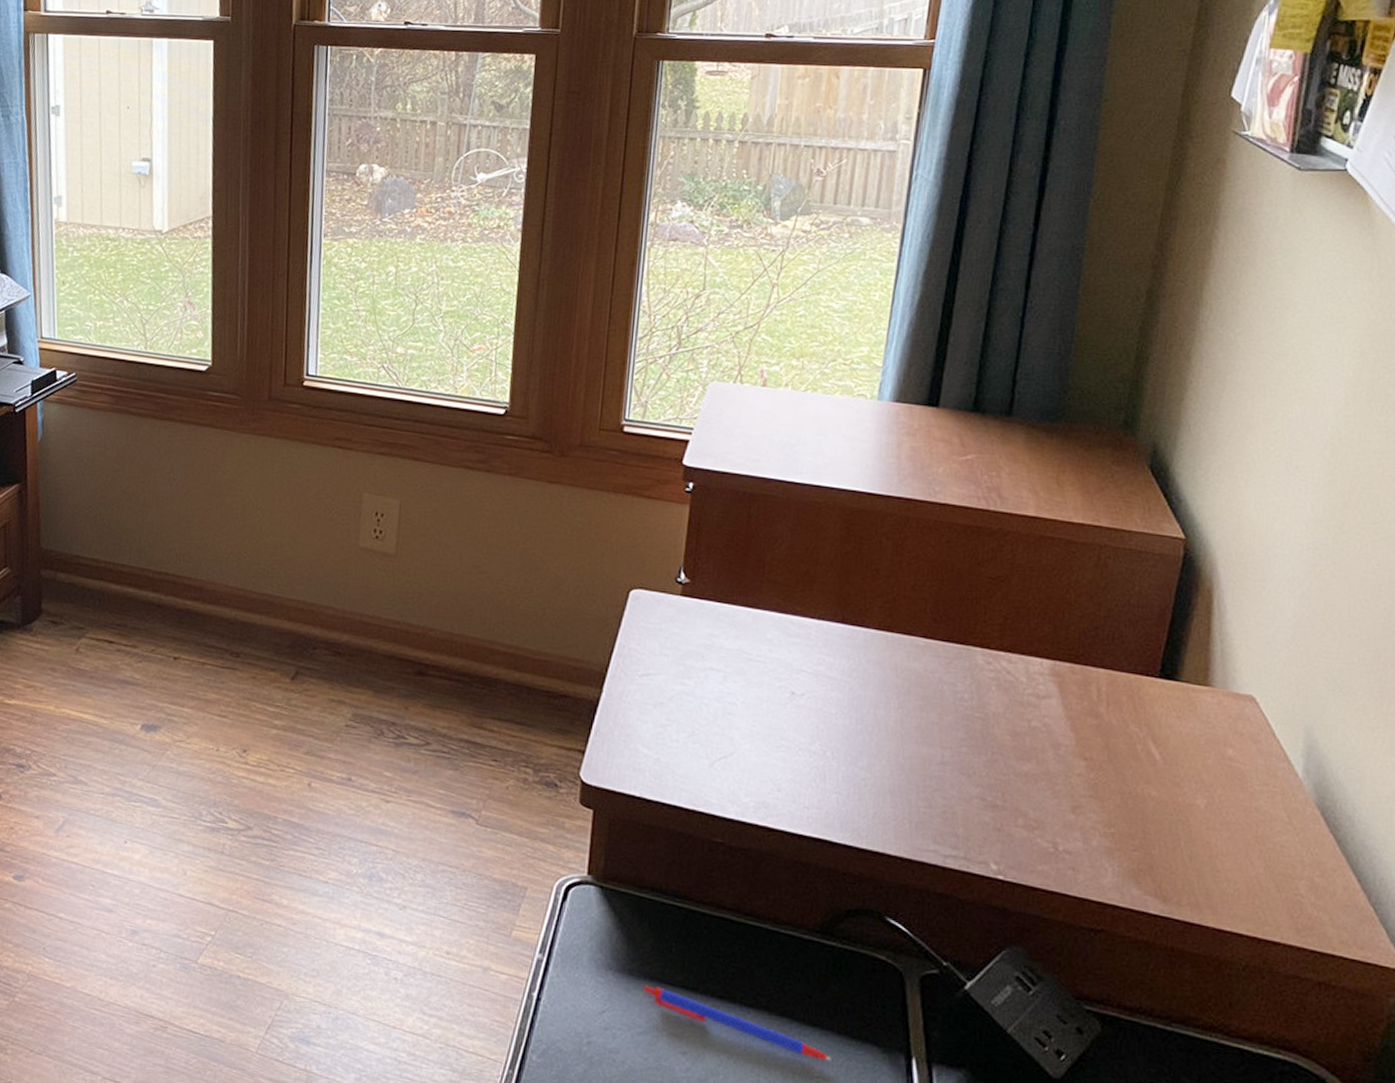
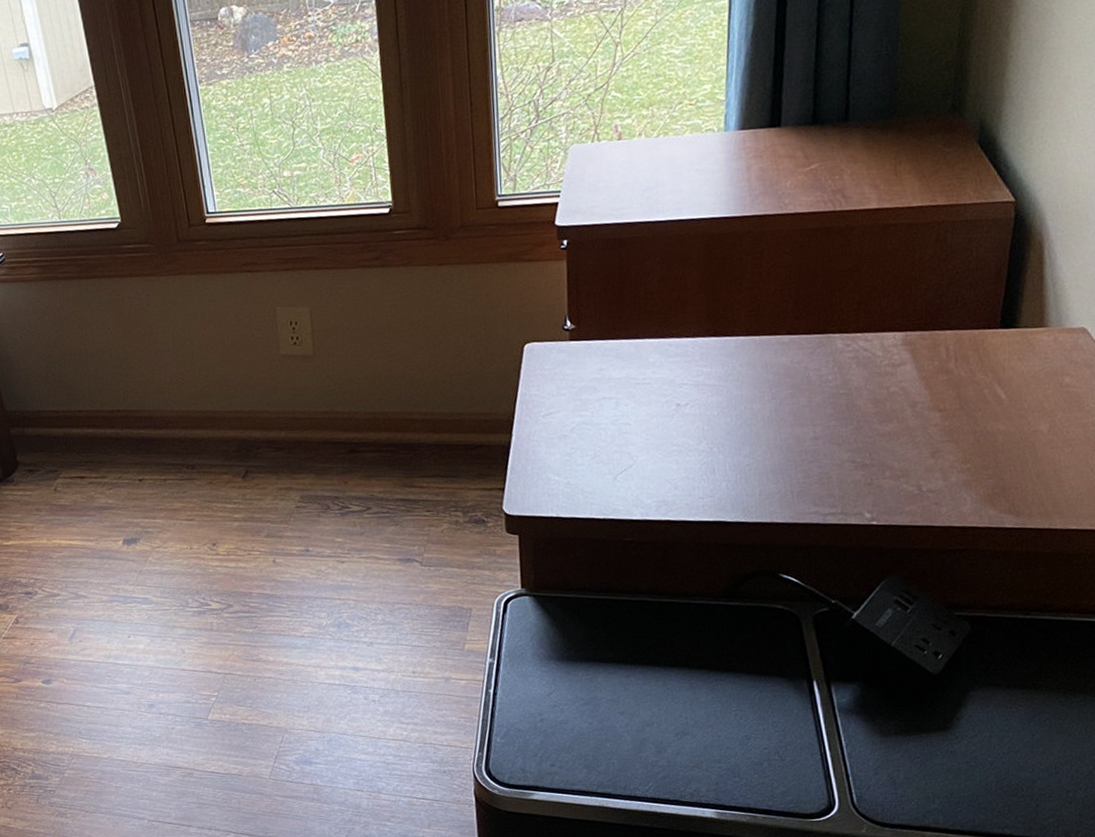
pen: present [643,984,831,1061] -> none [581,665,745,697]

